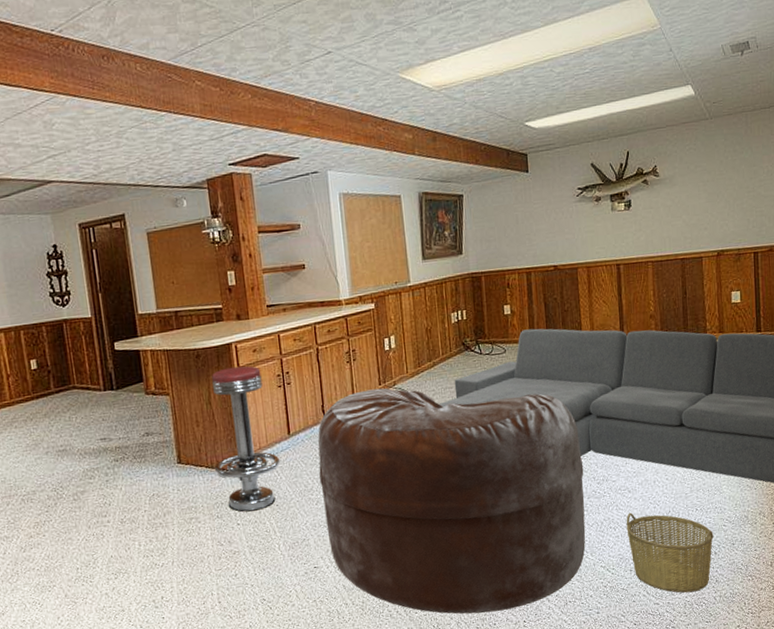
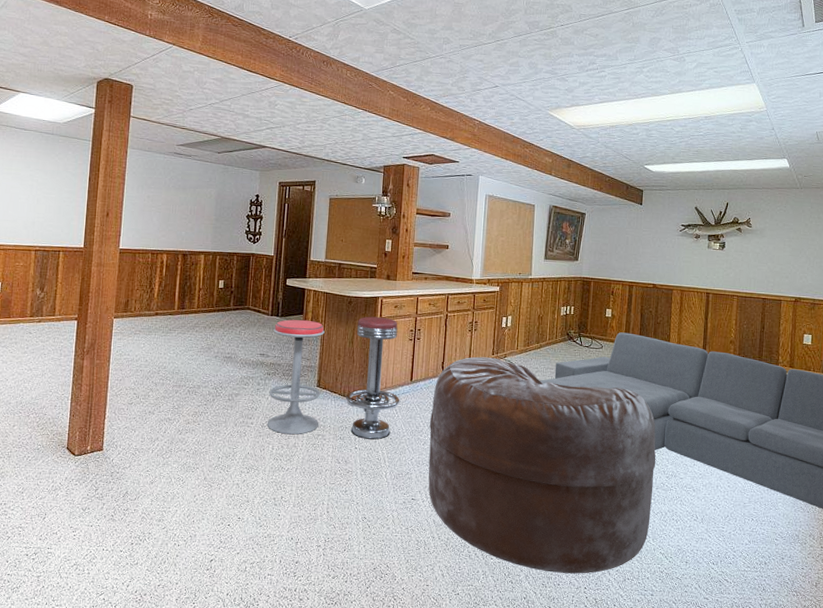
bar stool: none [110,387,189,526] -> present [267,319,325,435]
basket: present [626,512,714,593] -> none [687,509,766,595]

